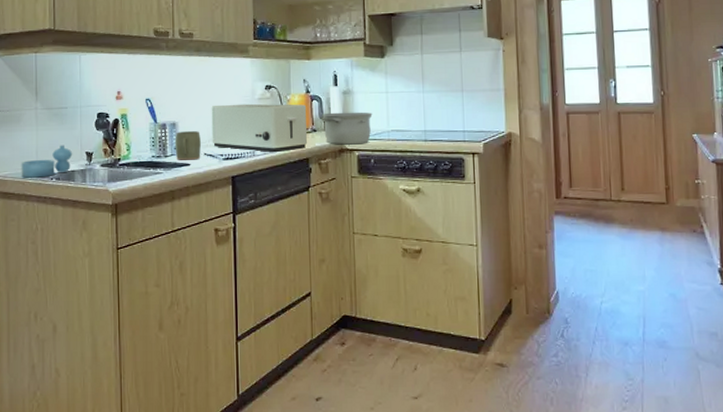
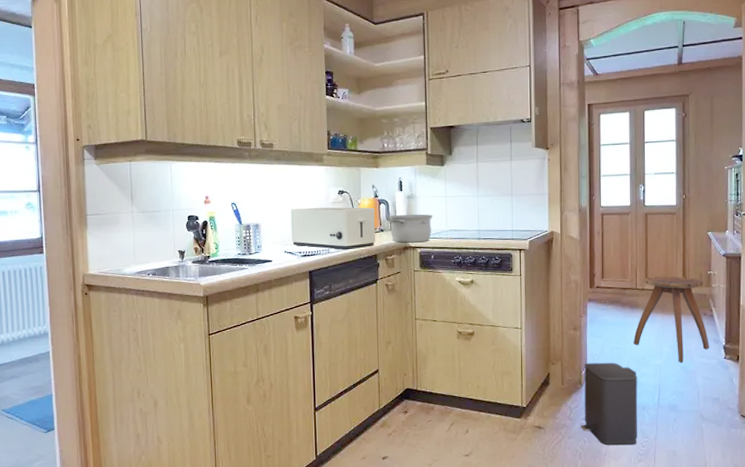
soap dispenser: present [21,145,73,178] -> none [120,244,167,274]
mug: present [175,131,202,160] -> none [258,231,282,257]
pedal bin: none [551,287,620,389] -> present [581,362,638,446]
stool: none [610,185,703,290] -> present [633,276,710,363]

